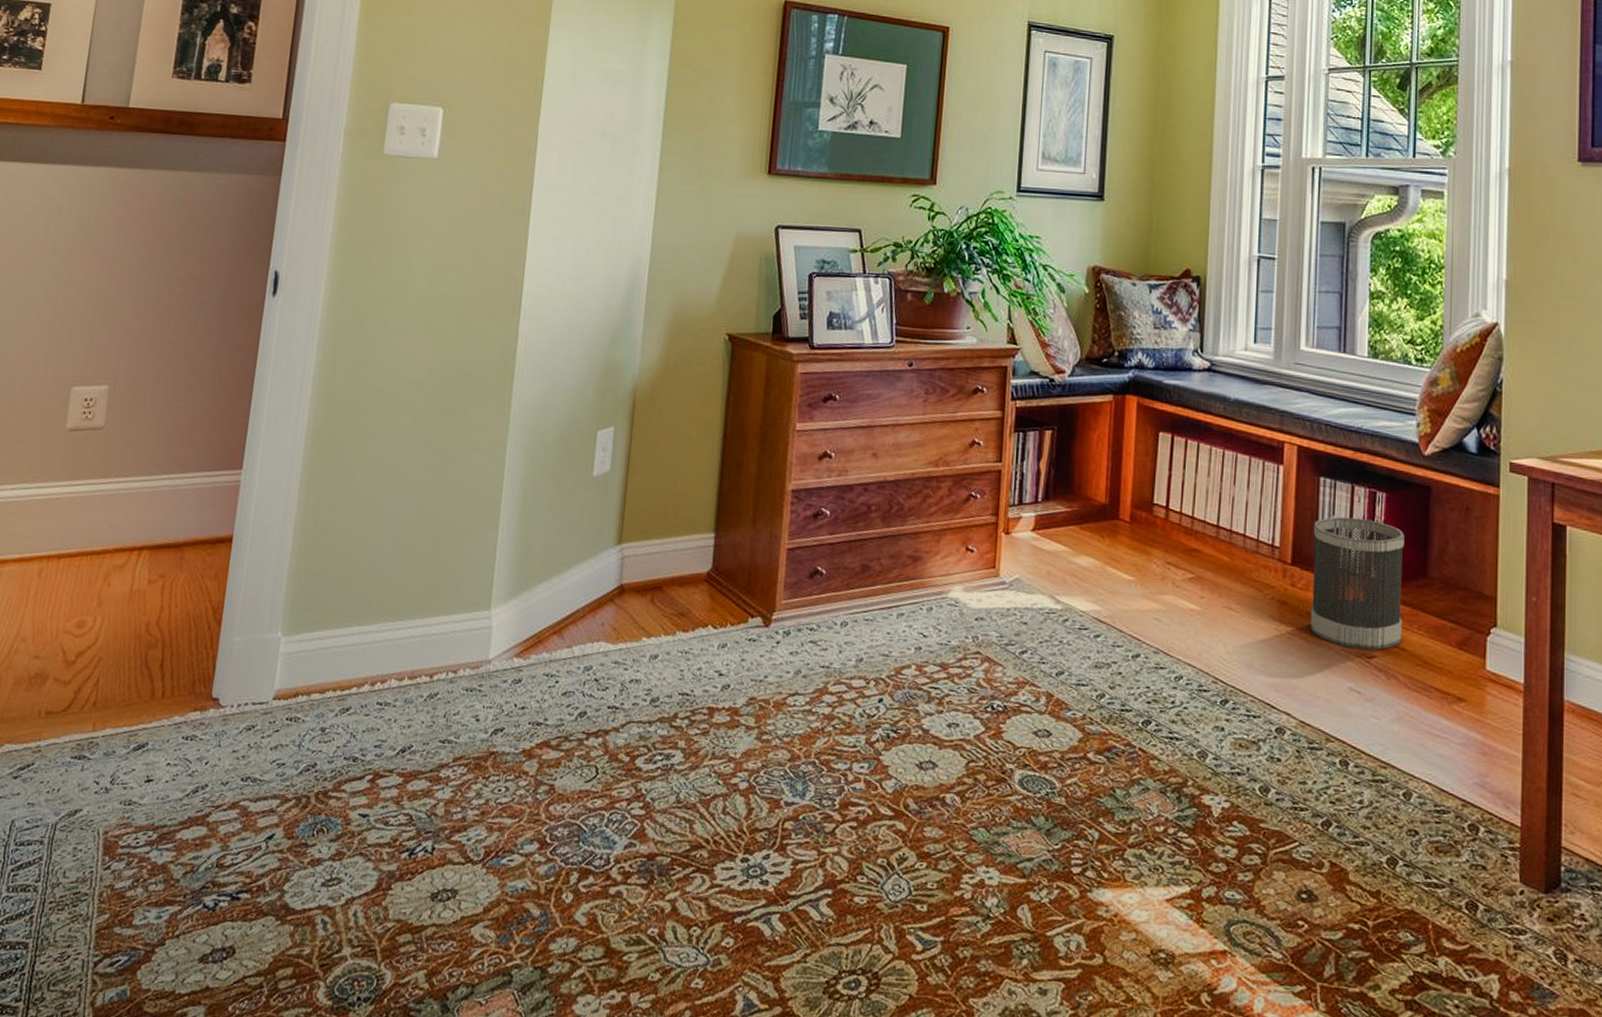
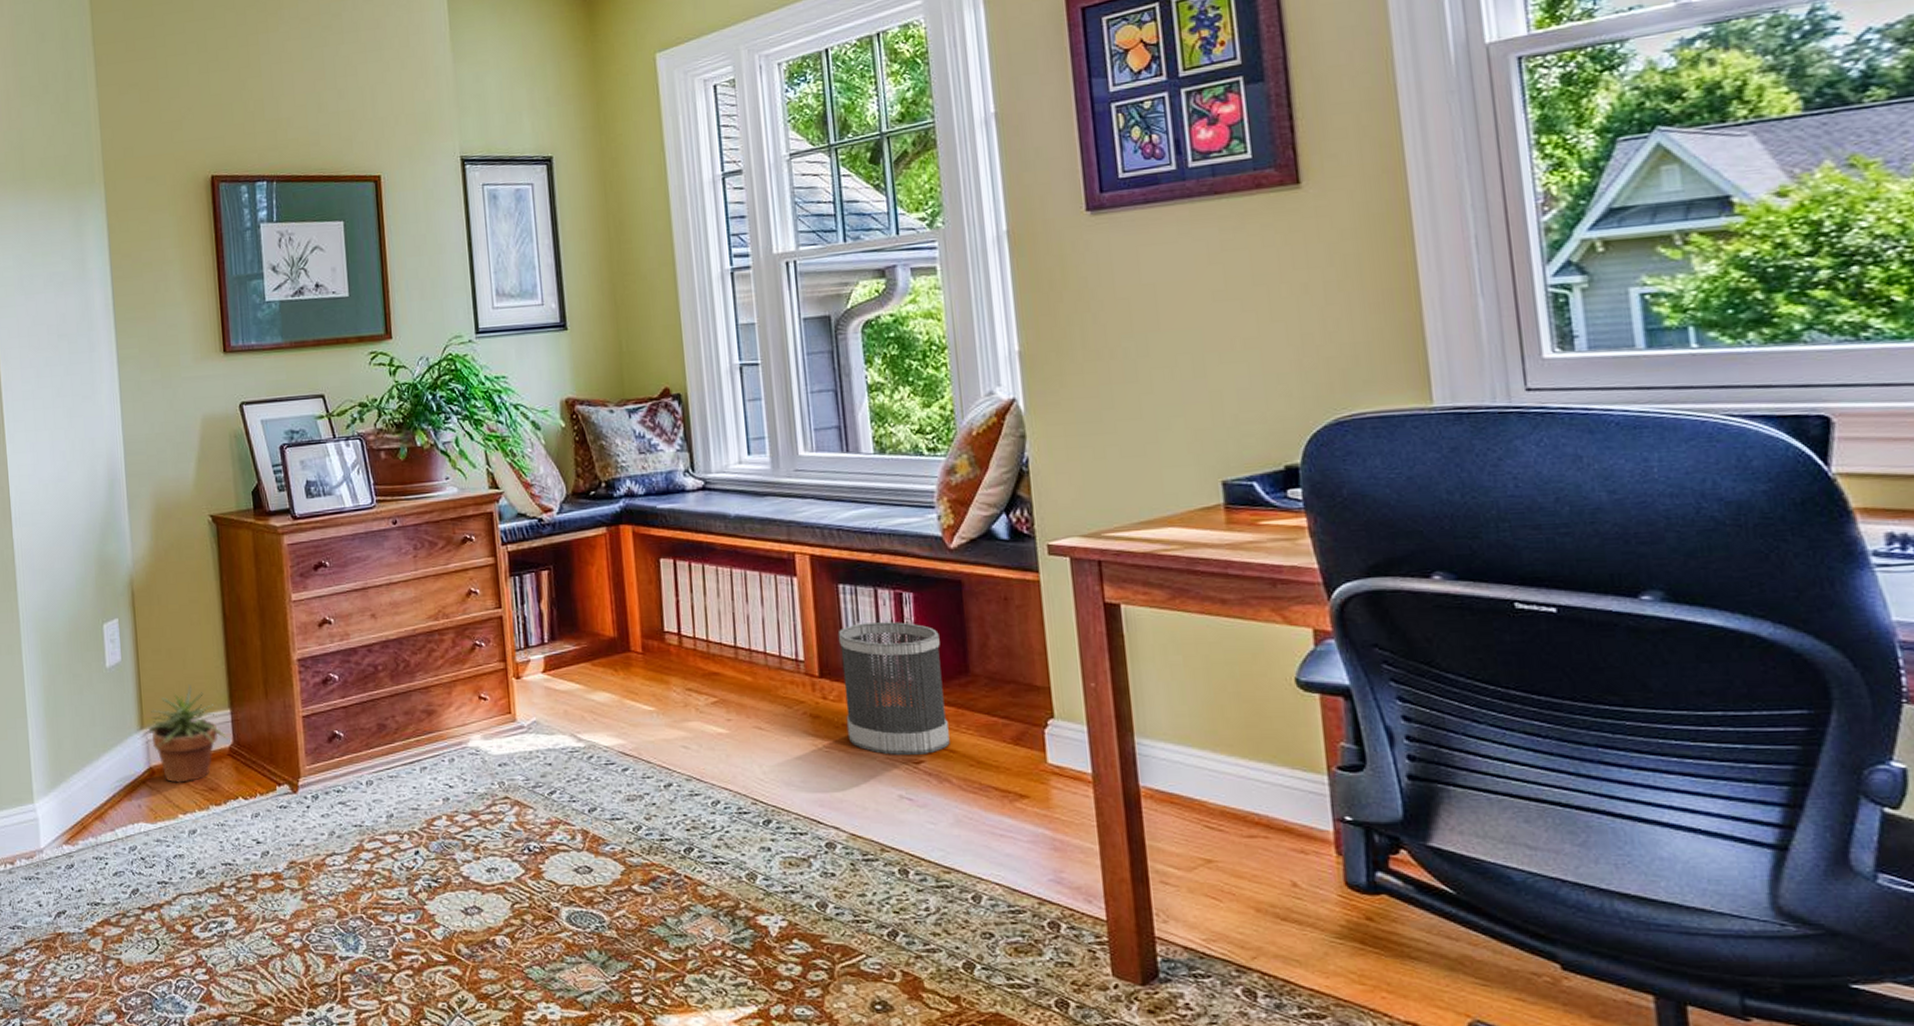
potted plant: none [621,503,707,605] -> present [144,684,228,783]

